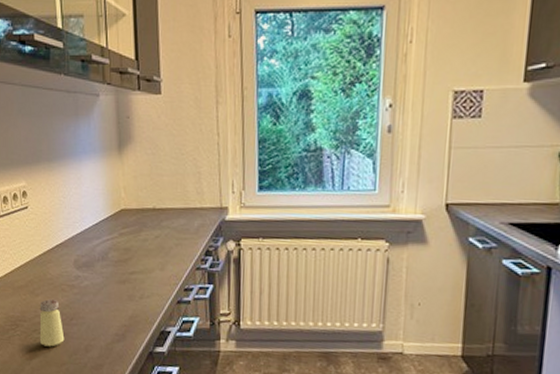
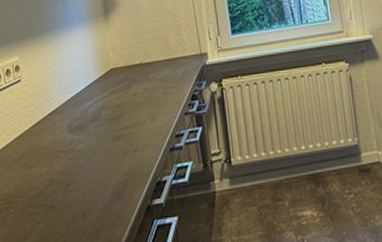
saltshaker: present [39,299,65,347] -> none [34,169,61,221]

